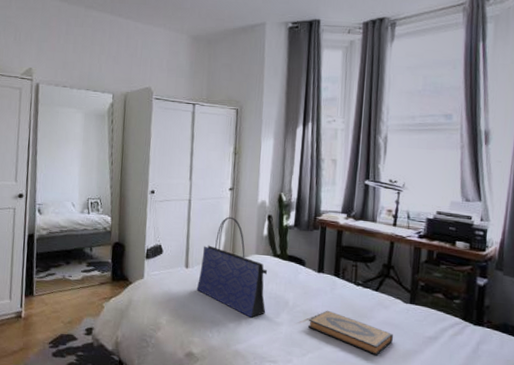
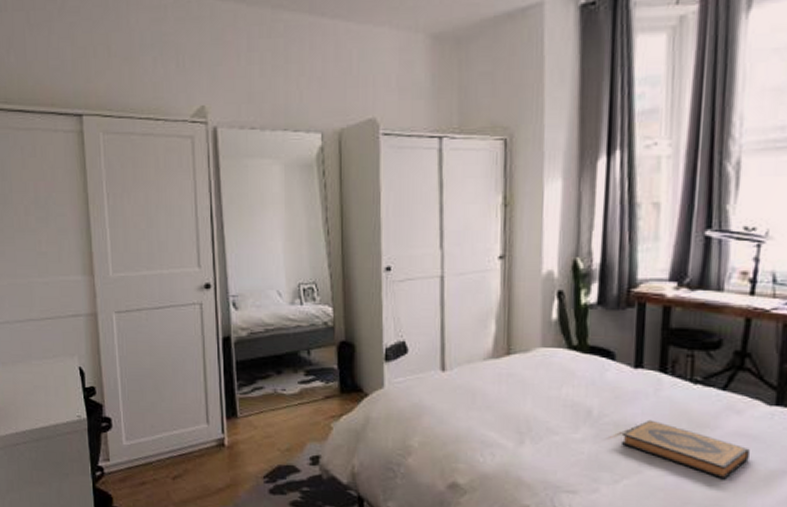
tote bag: present [196,216,268,318] -> none [458,296,560,434]

